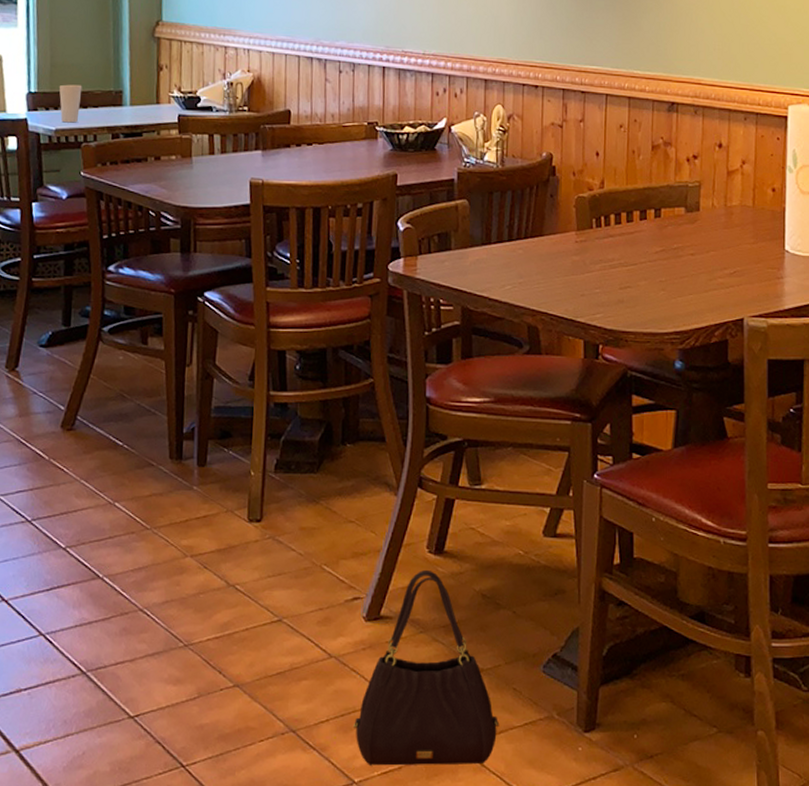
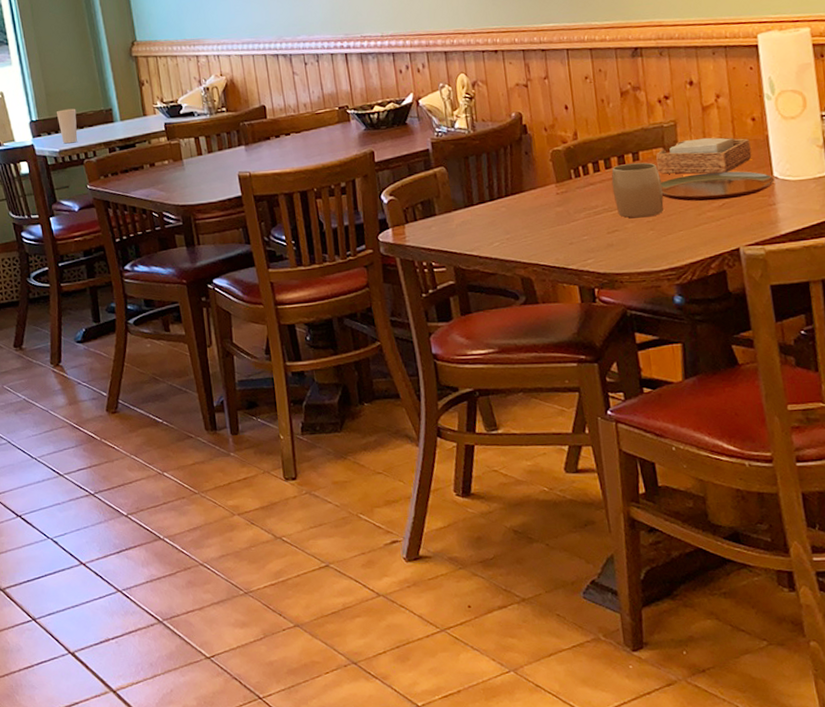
handbag: present [352,569,500,766] -> none [409,511,549,691]
mug: none [630,219,680,277] -> present [611,162,664,218]
napkin holder: none [676,202,767,240] -> present [656,137,752,174]
plate: none [677,238,786,268] -> present [661,171,775,202]

